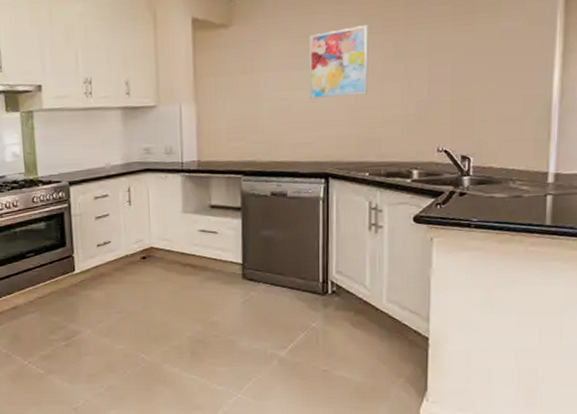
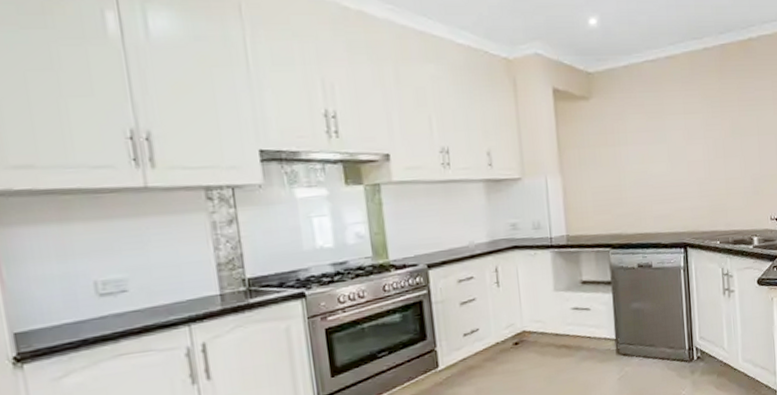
wall art: present [309,25,368,100] -> none [662,104,714,173]

